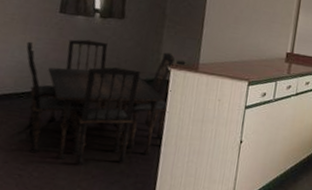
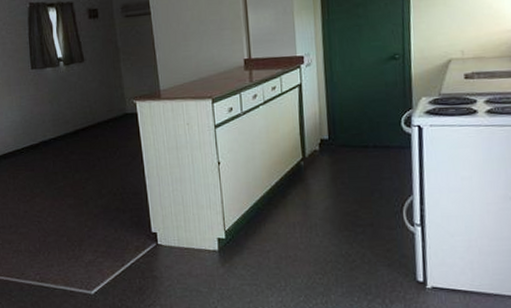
dining table: present [26,39,188,166] -> none [14,86,151,208]

